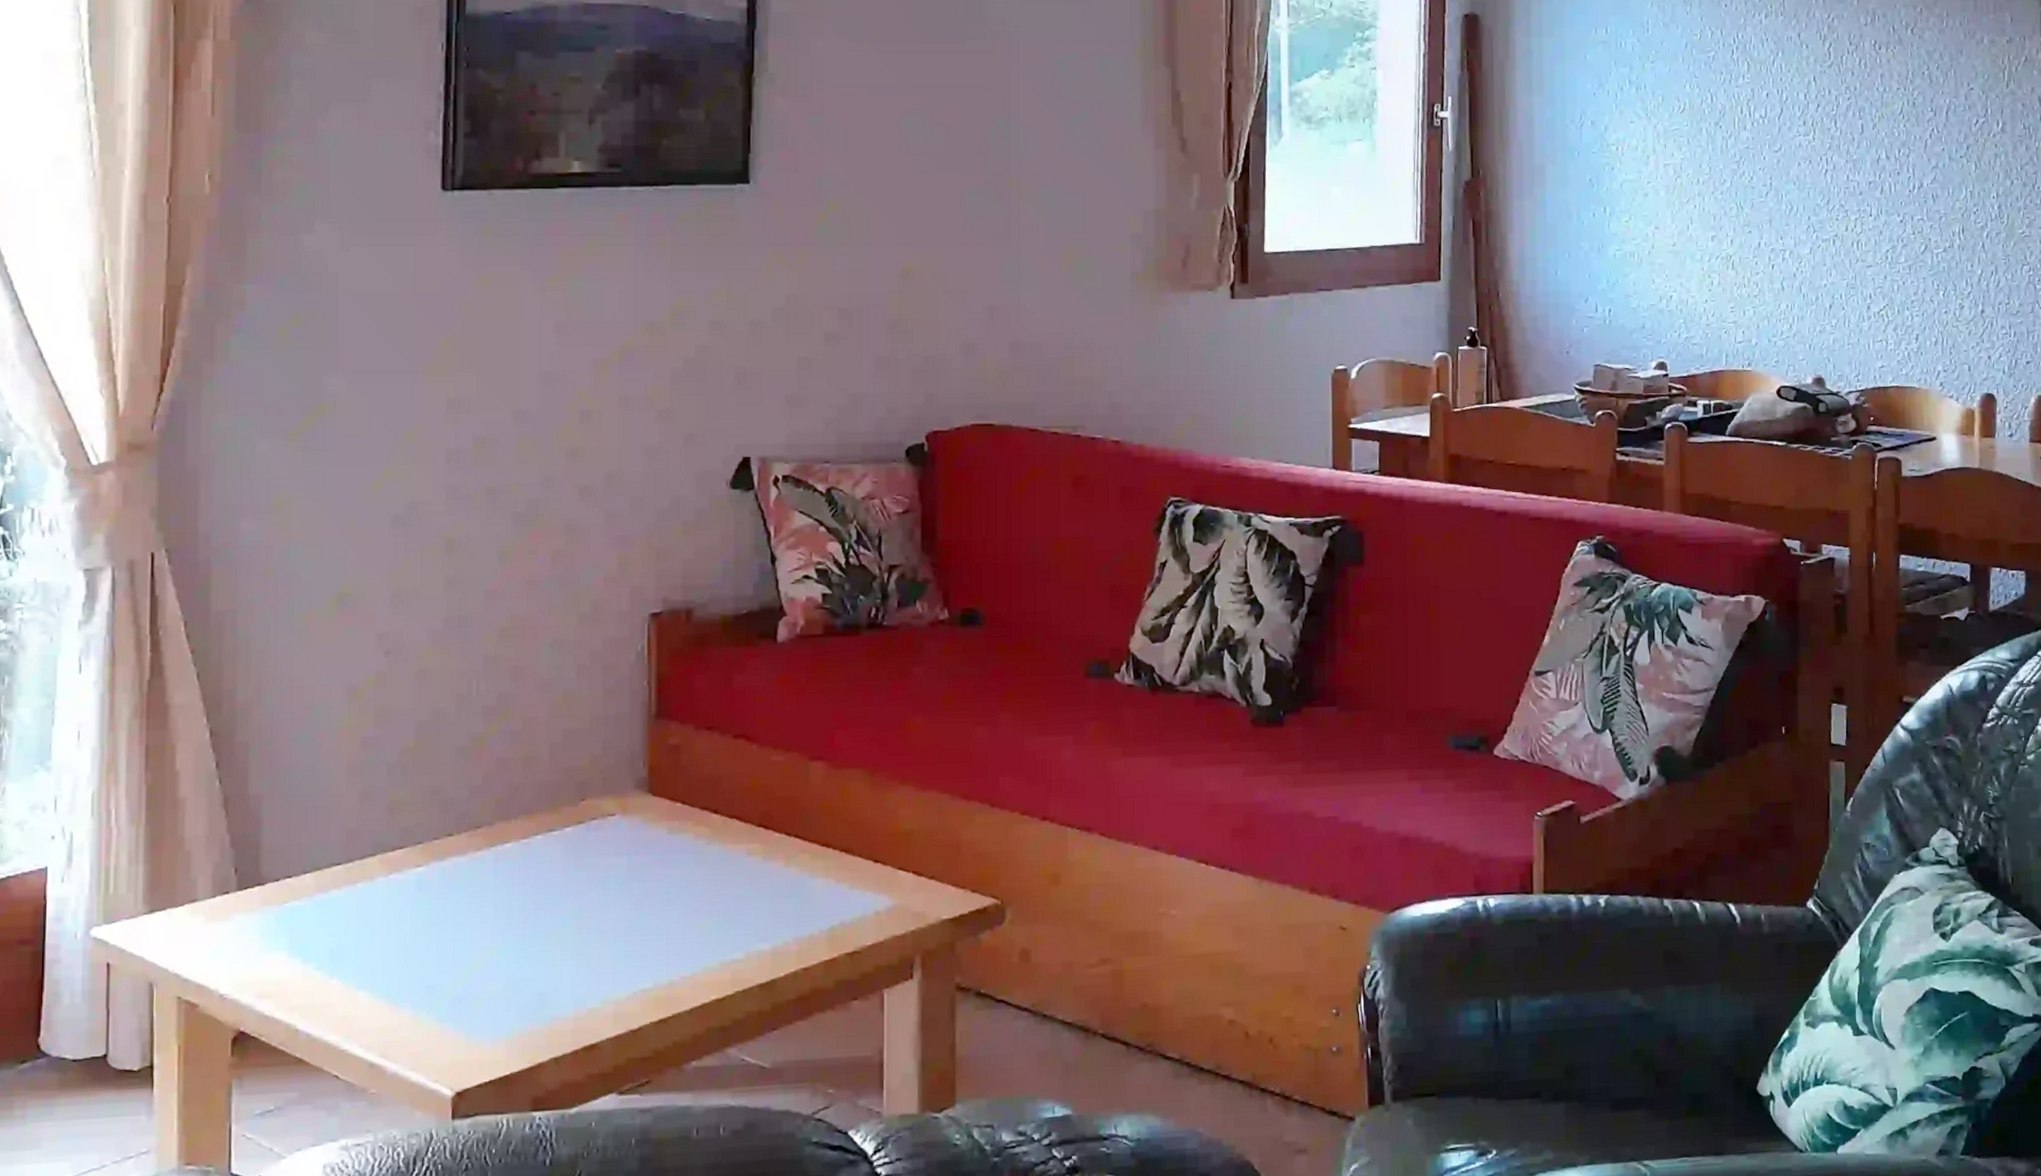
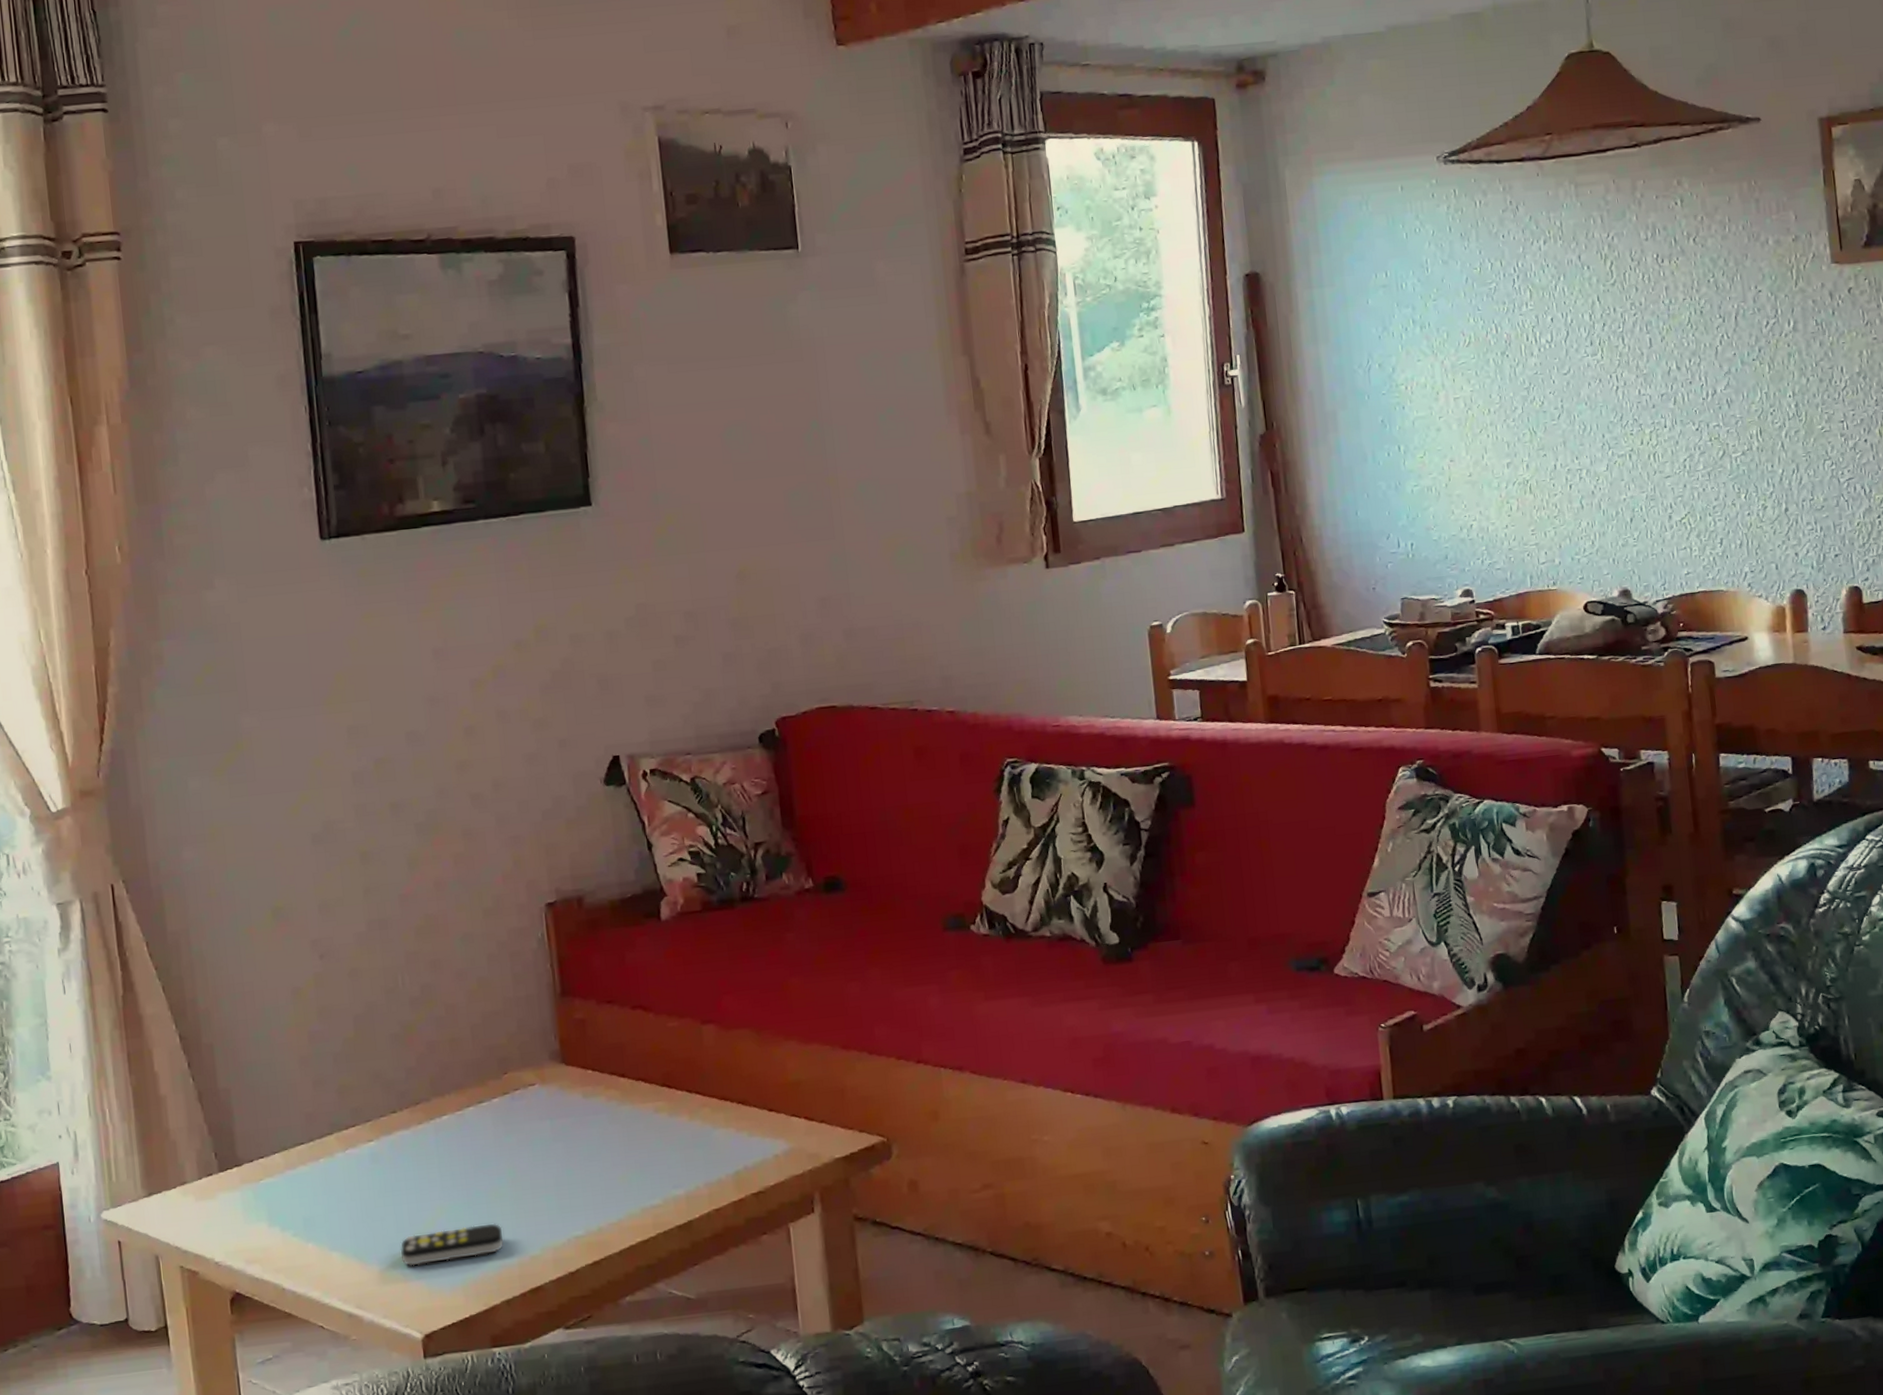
remote control: none [438,969,560,1013] -> present [400,1223,504,1266]

